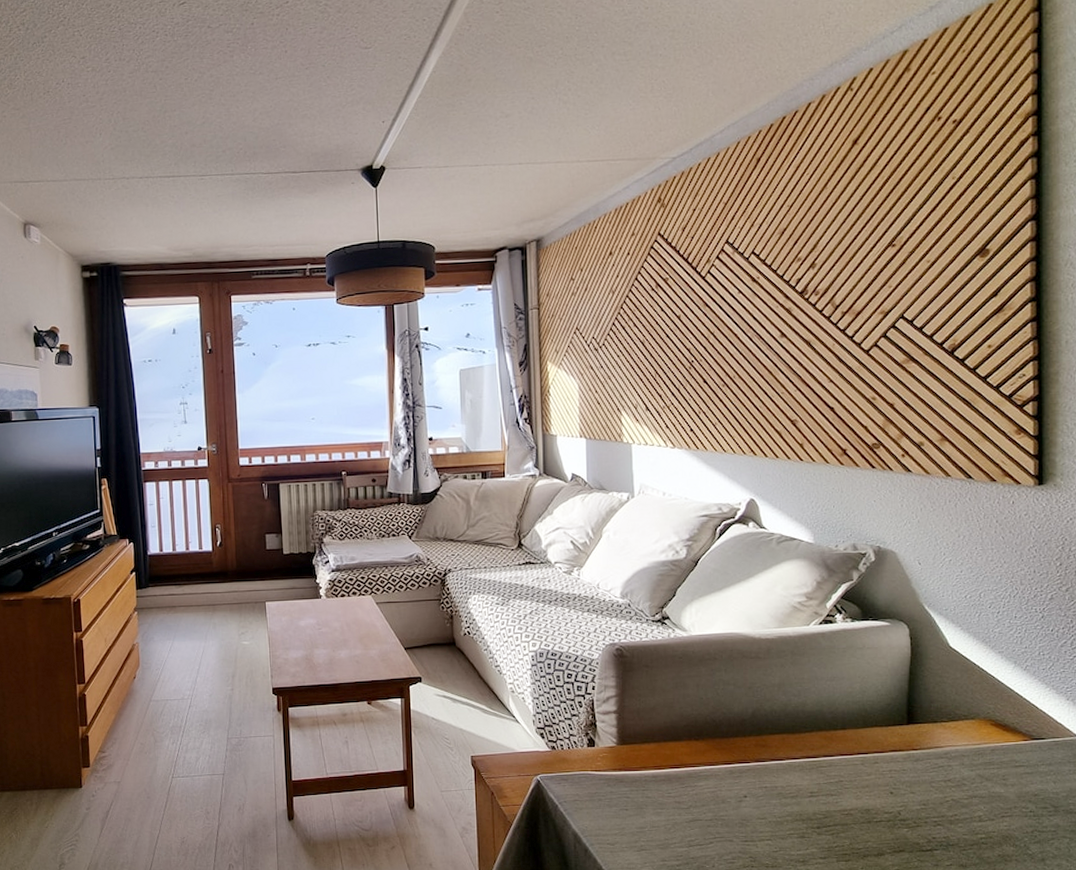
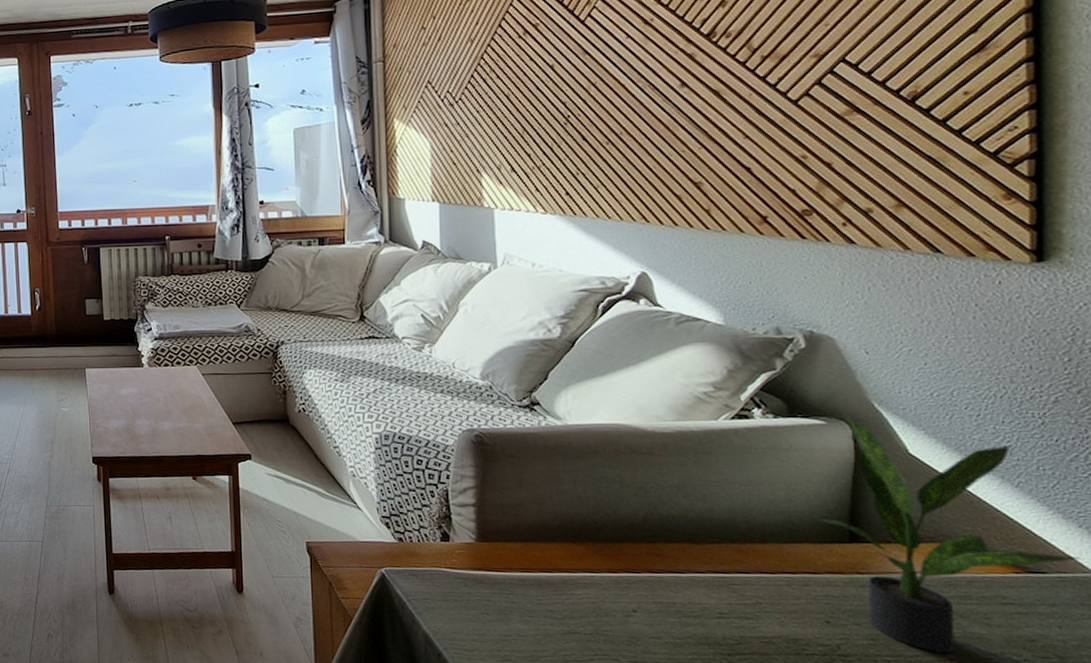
potted plant: none [883,616,1068,811] -> present [816,414,1081,654]

